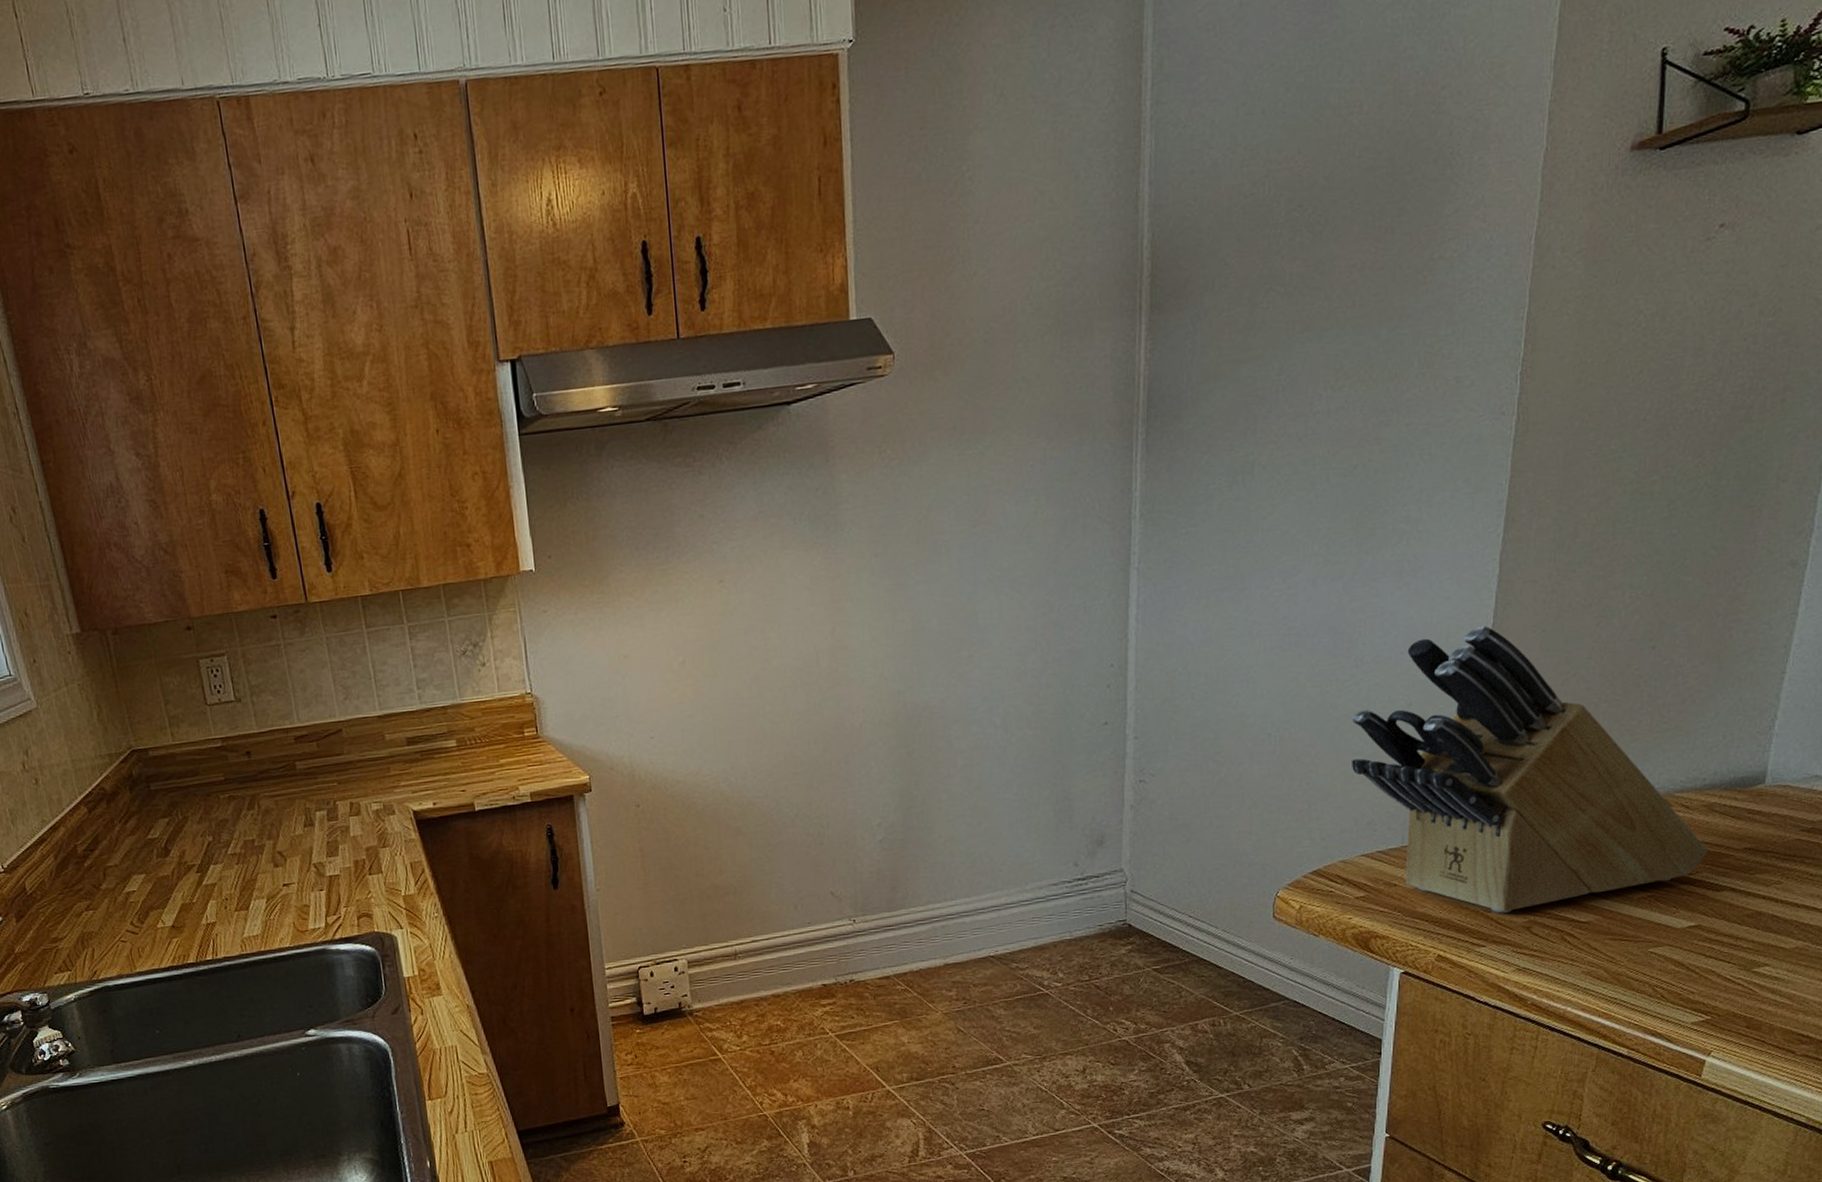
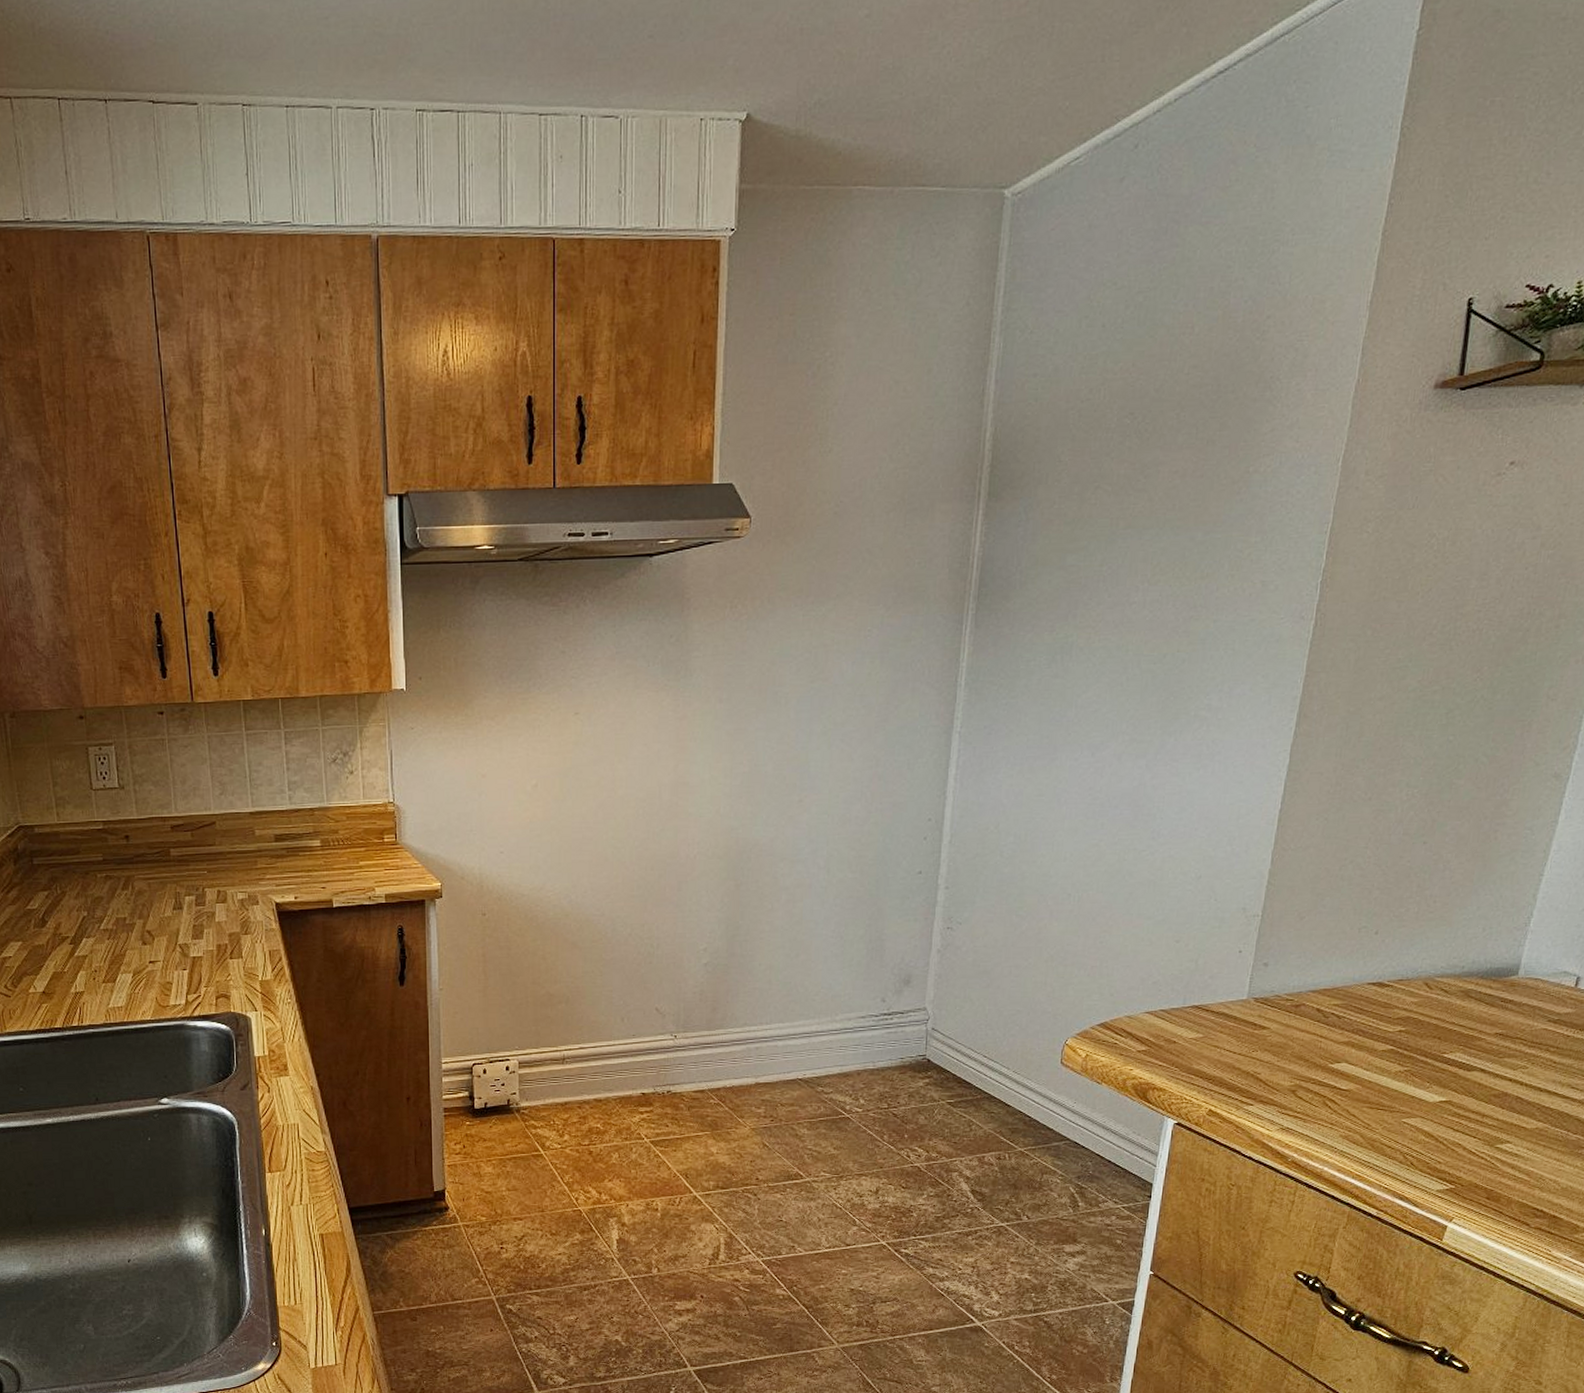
knife block: present [1352,625,1708,913] -> none [1142,810,1462,1076]

